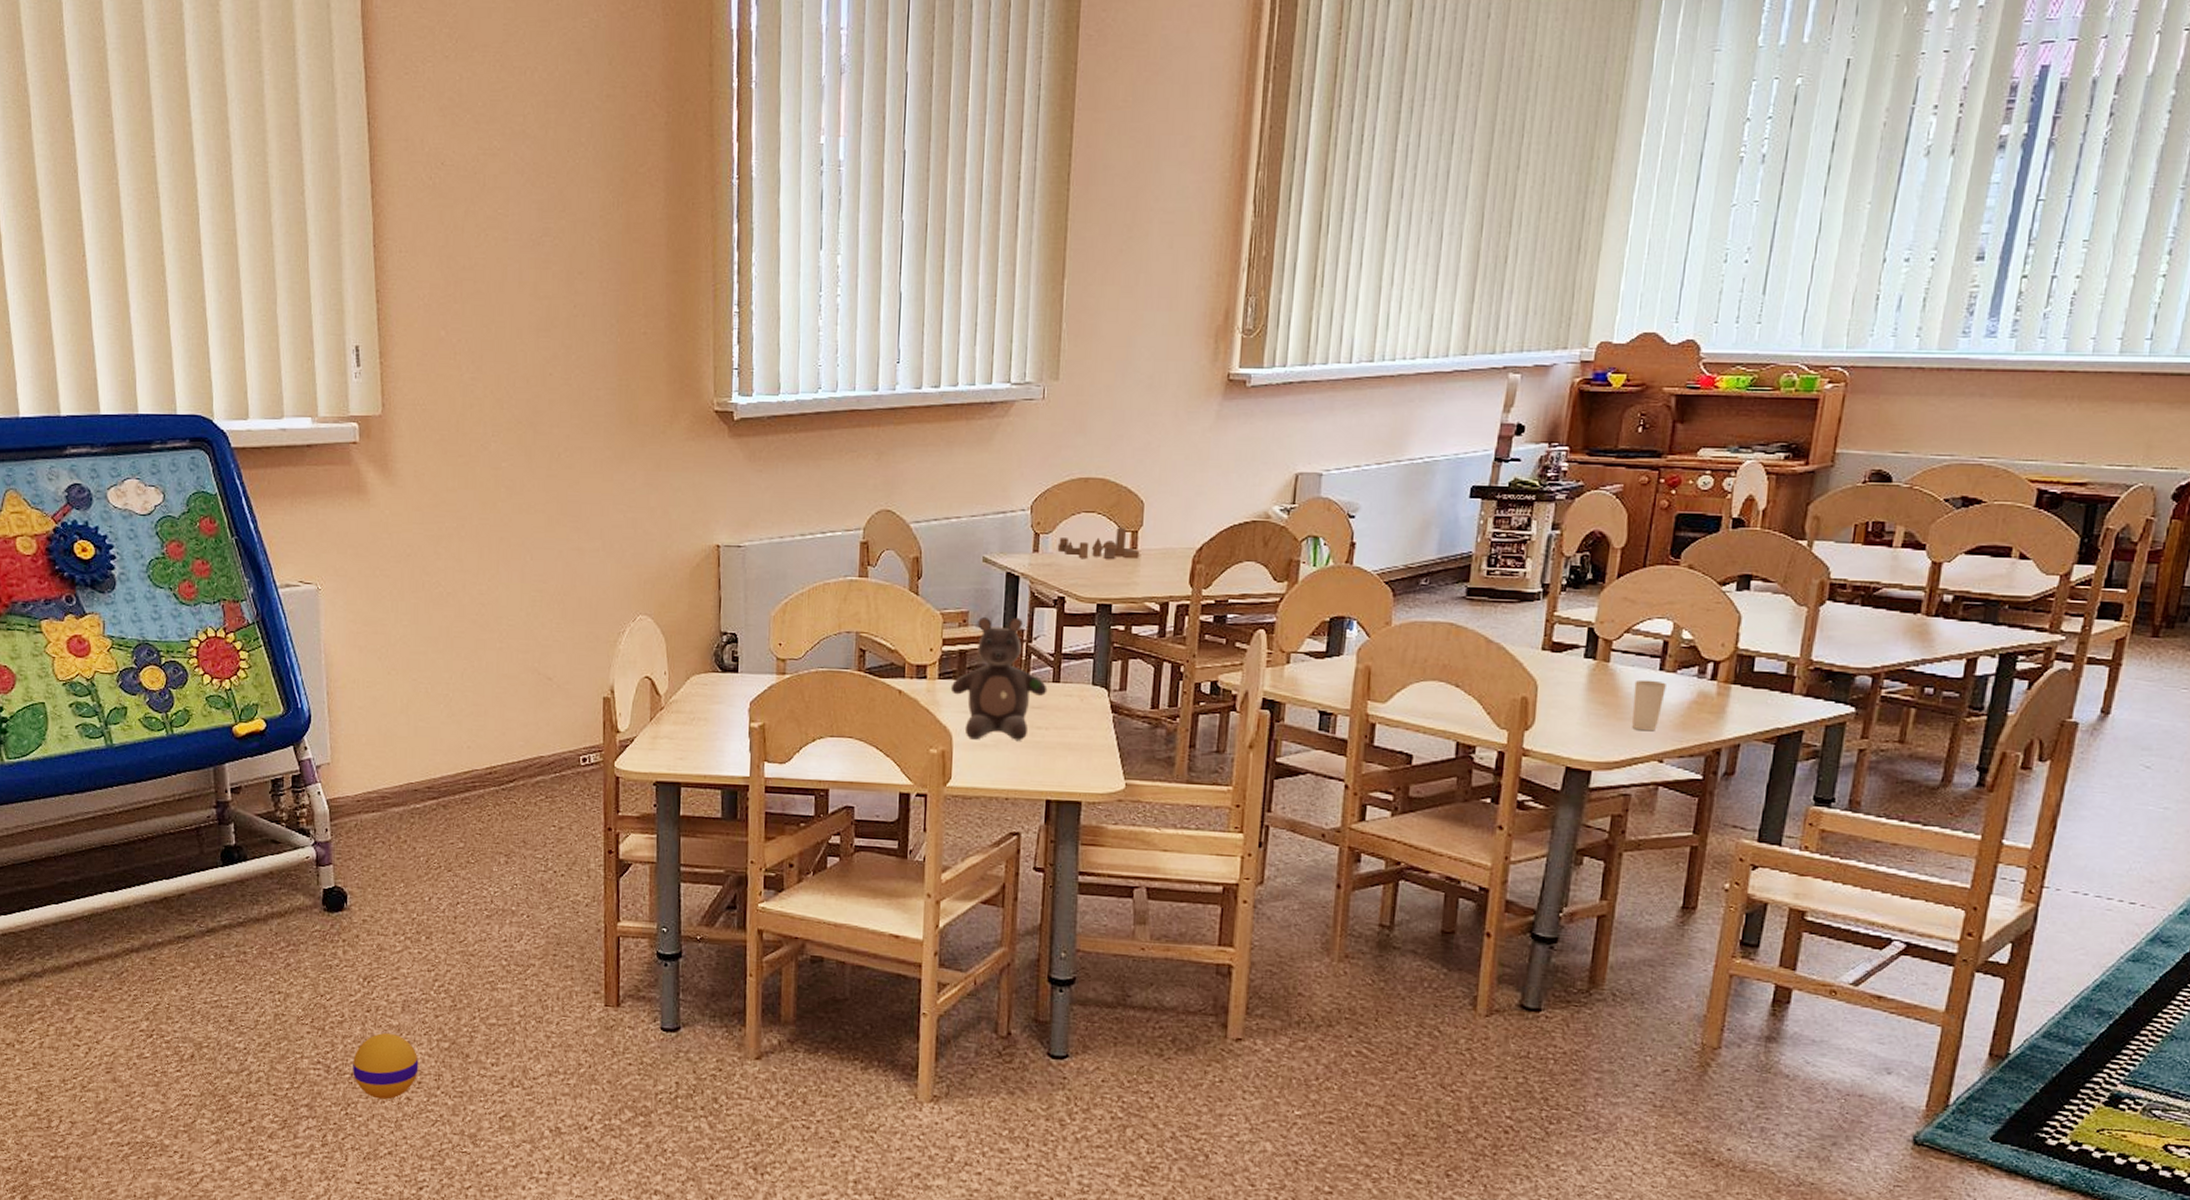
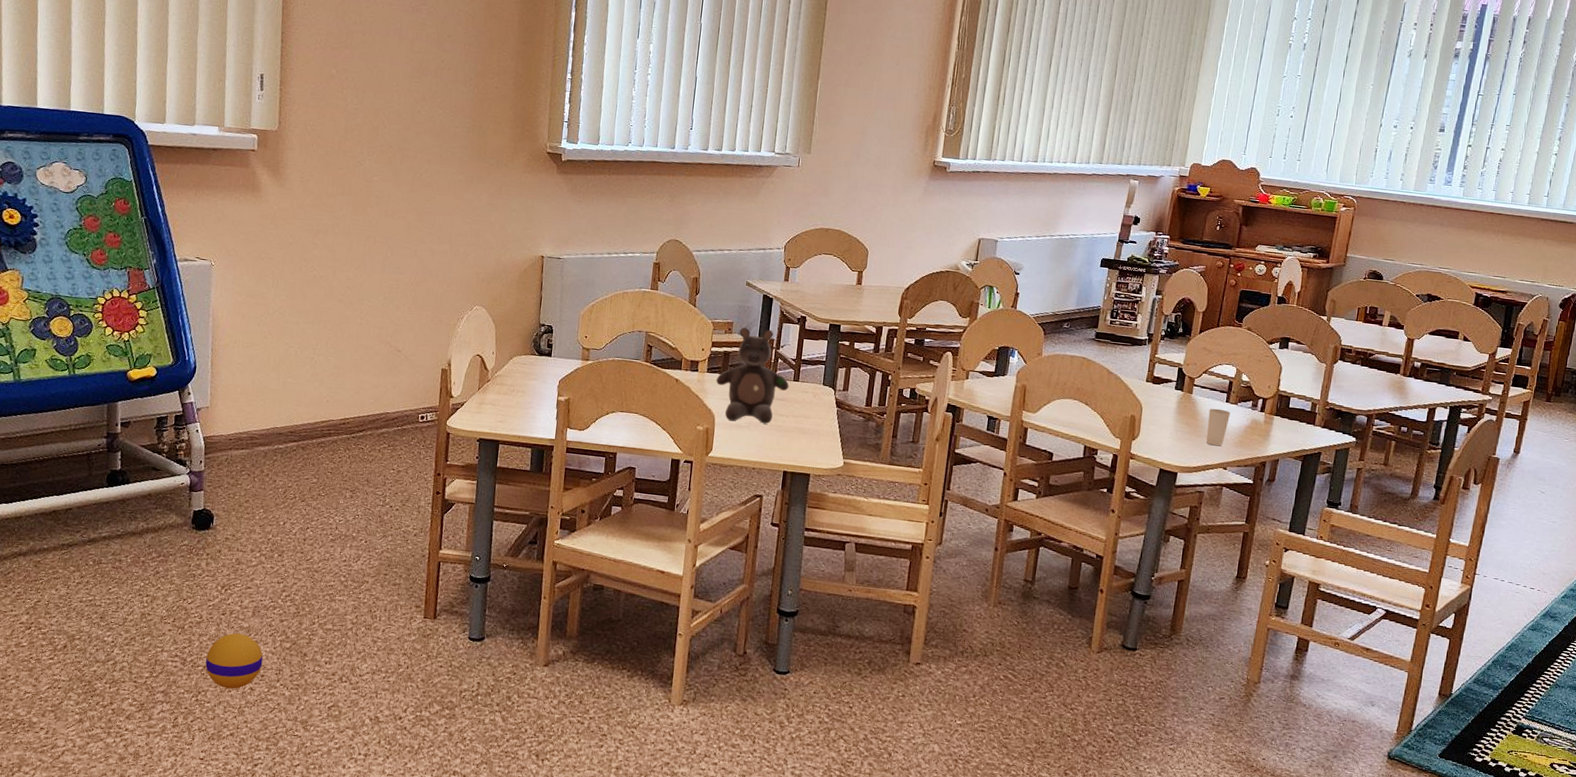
toy blocks: present [1057,527,1140,560] -> none [802,267,863,293]

